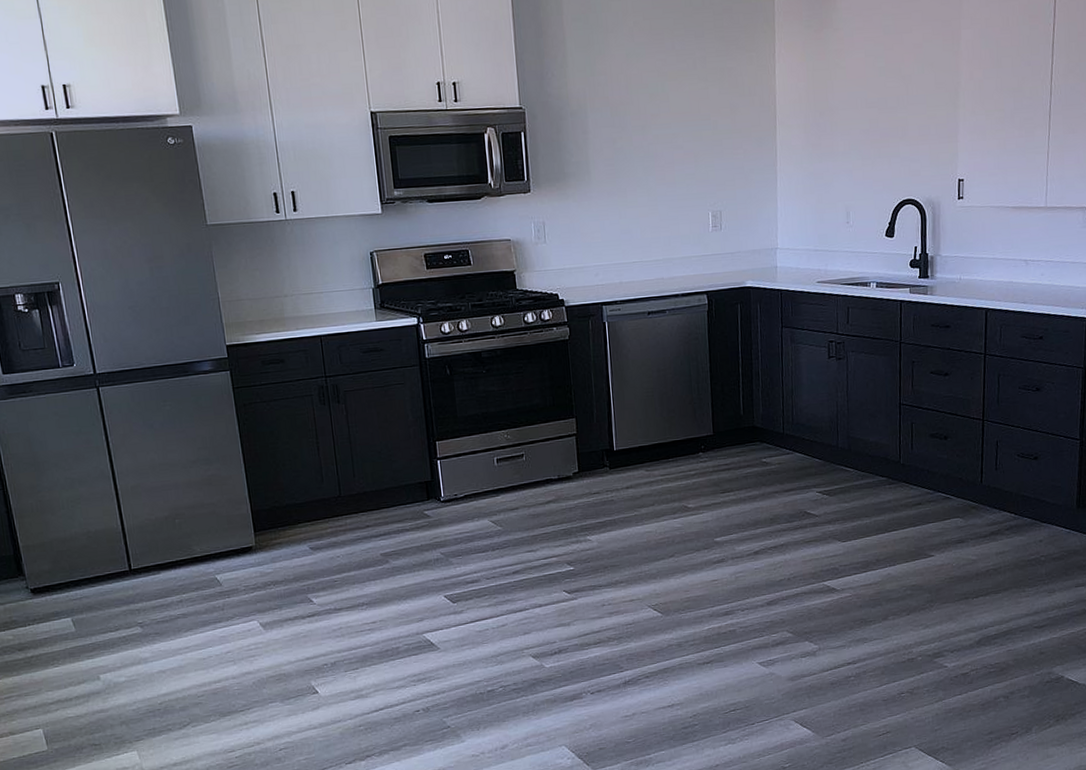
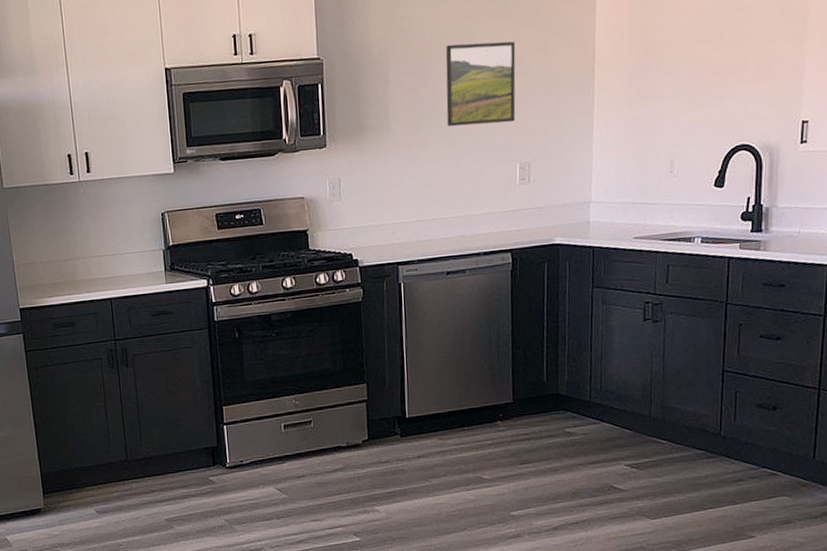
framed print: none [640,98,707,176] -> present [445,41,516,127]

